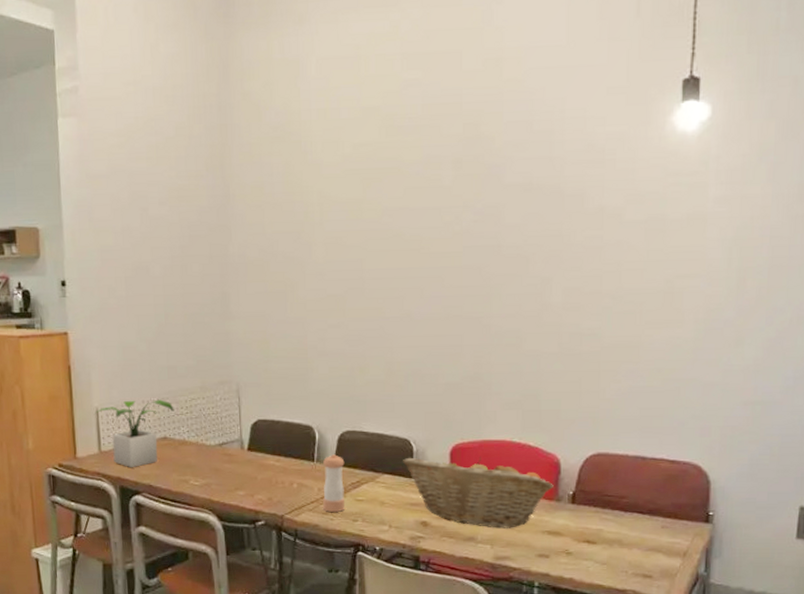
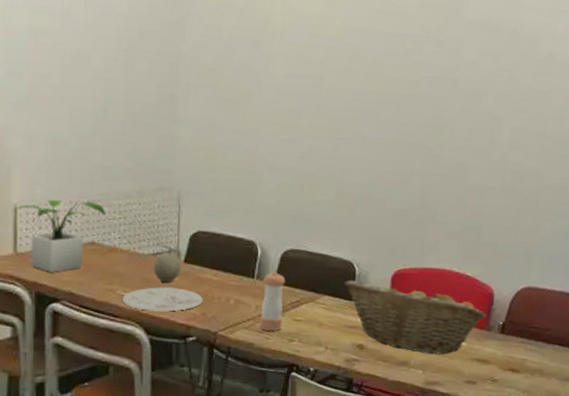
plate: none [194,475,268,499] -> present [121,287,203,312]
fruit: none [220,434,248,471] -> present [153,243,185,283]

